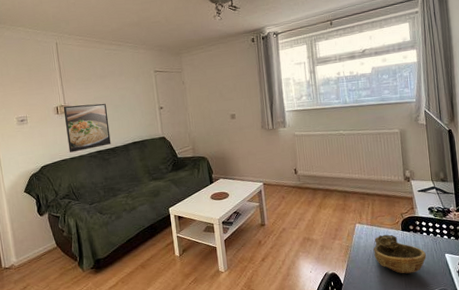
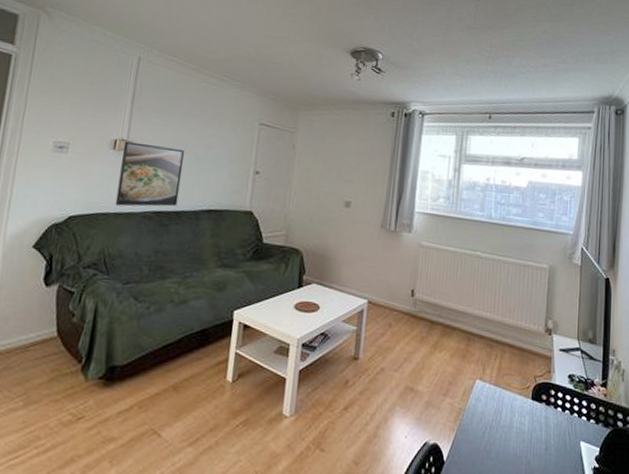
decorative bowl: present [373,234,426,274] -> none [492,401,557,462]

